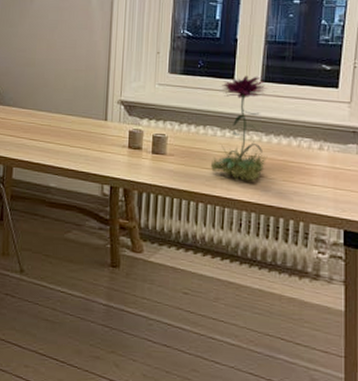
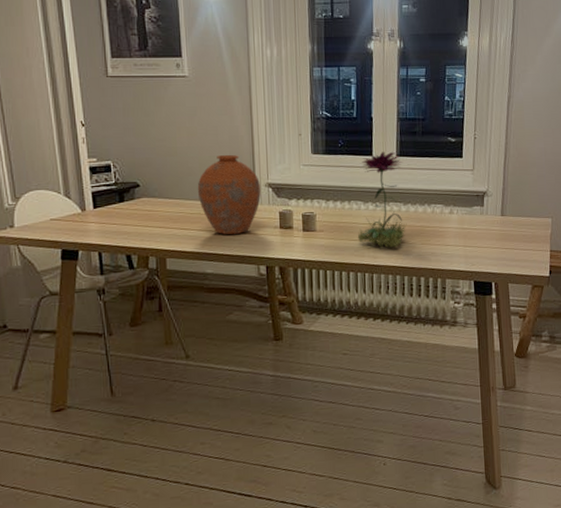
vase: none [50,68,113,150] -> present [197,154,261,234]

